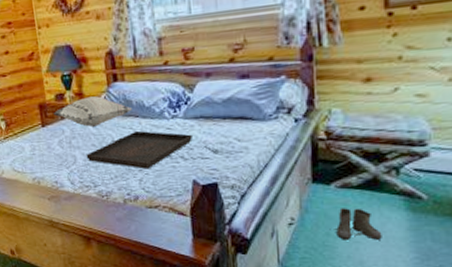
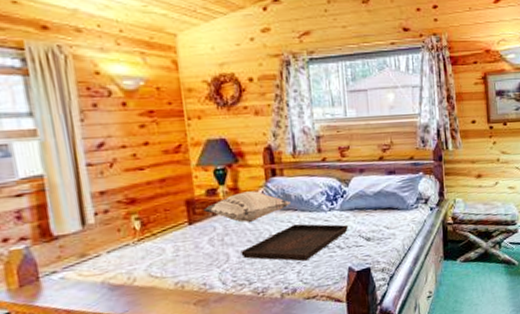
boots: present [333,208,382,240] -> none [459,277,492,304]

